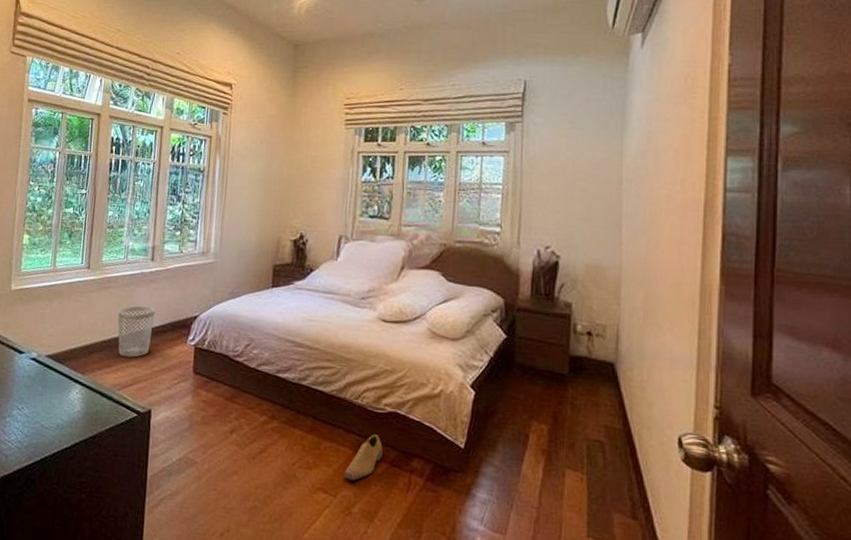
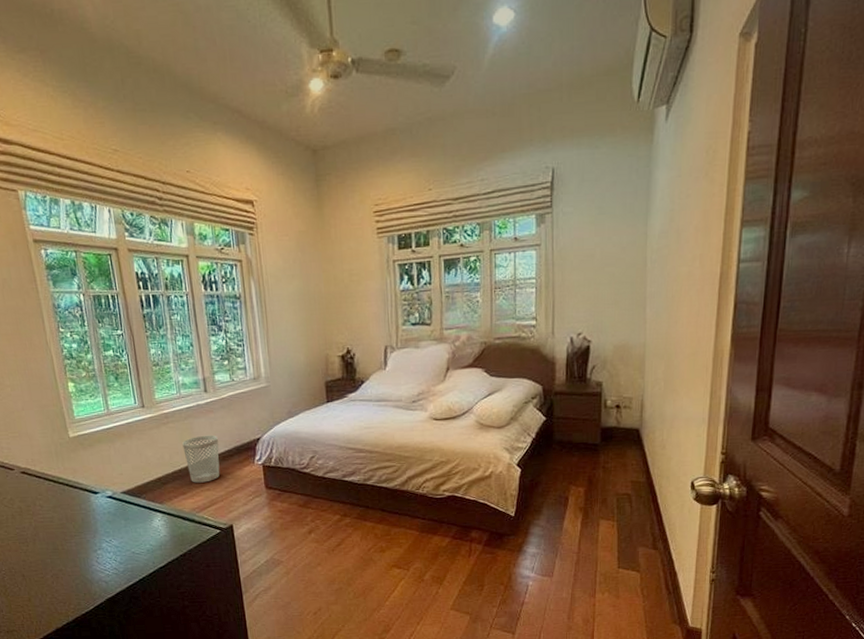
shoe: present [344,434,383,481] -> none [413,516,445,555]

